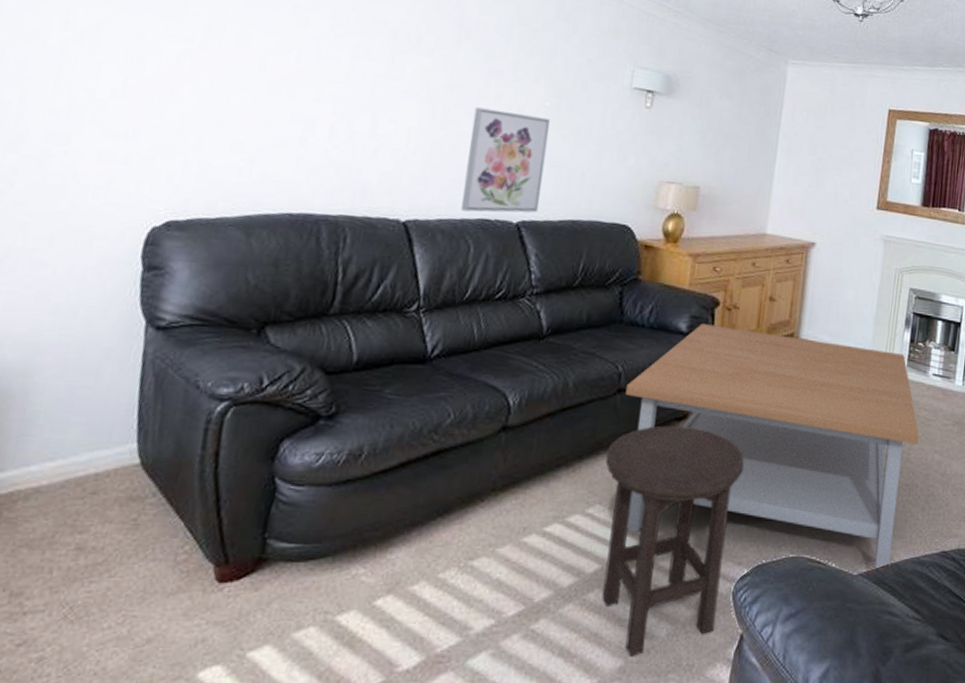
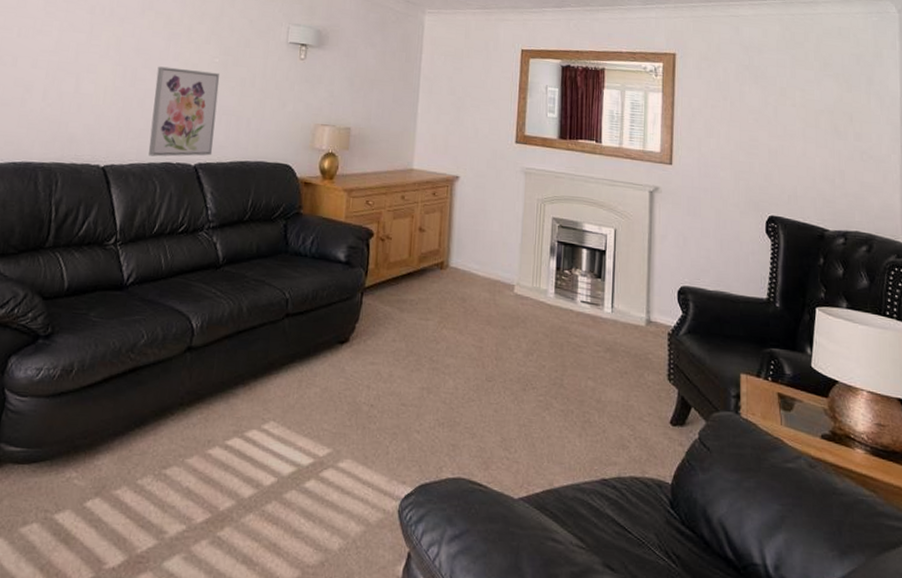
stool: present [601,425,745,656] -> none [277,348,403,568]
coffee table: present [625,324,919,568] -> none [293,253,571,493]

